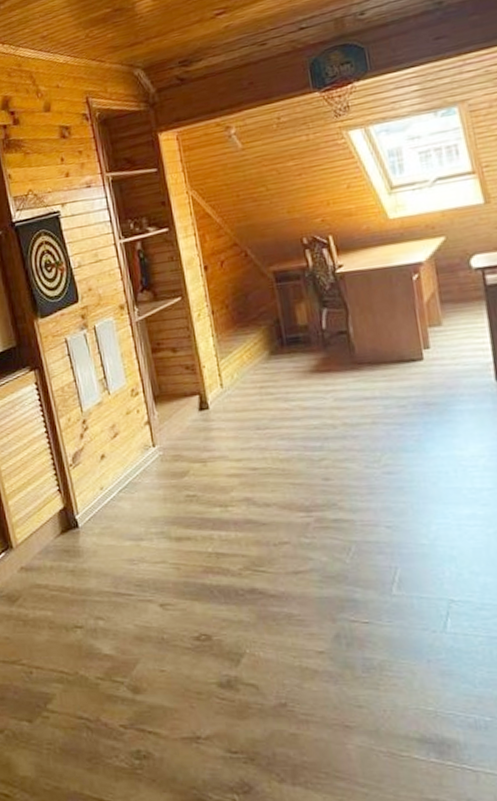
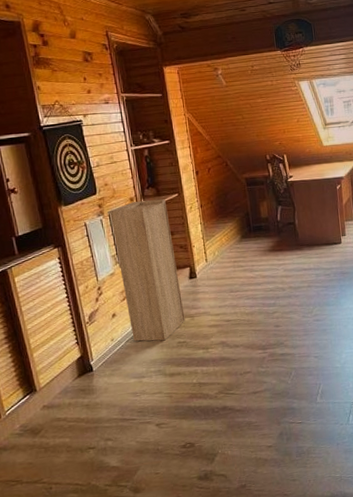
storage cabinet: none [92,305,195,493] -> present [107,199,185,342]

